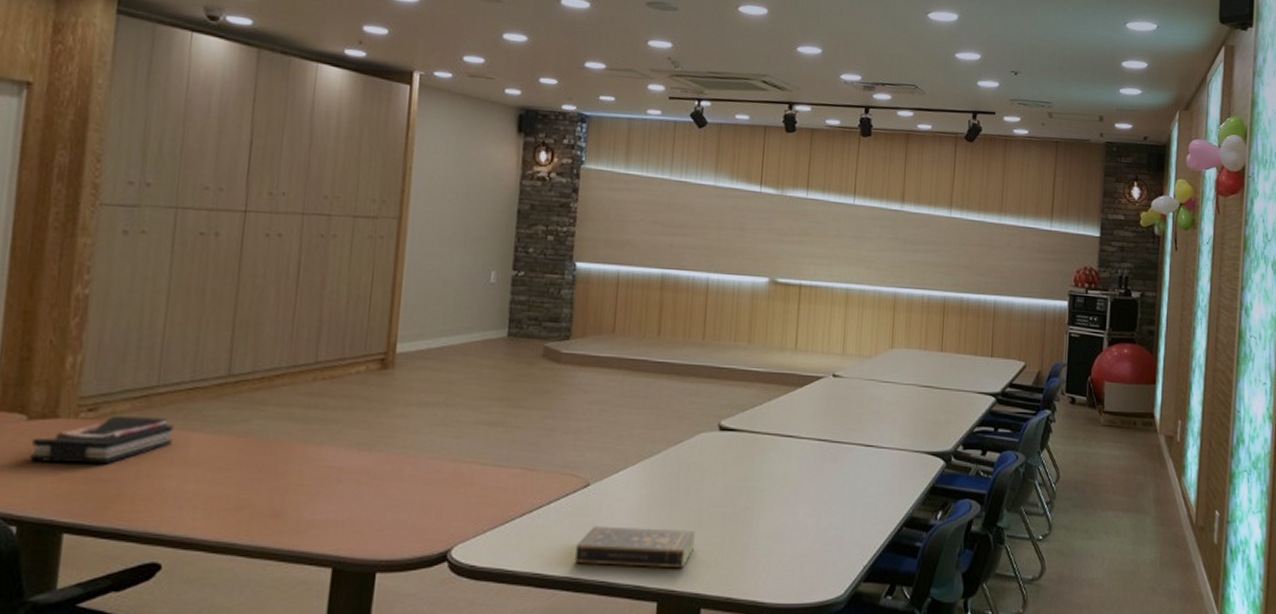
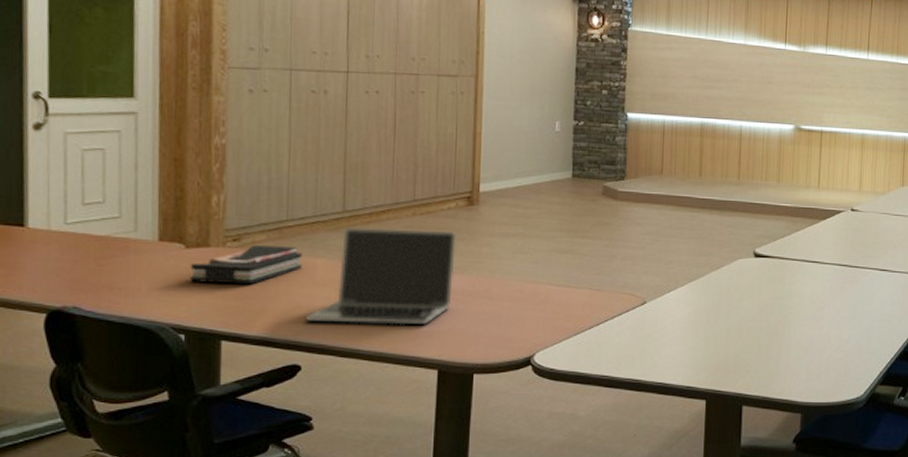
laptop: none [172,395,365,514] -> present [306,227,456,325]
book: present [574,526,695,569] -> none [635,337,736,373]

